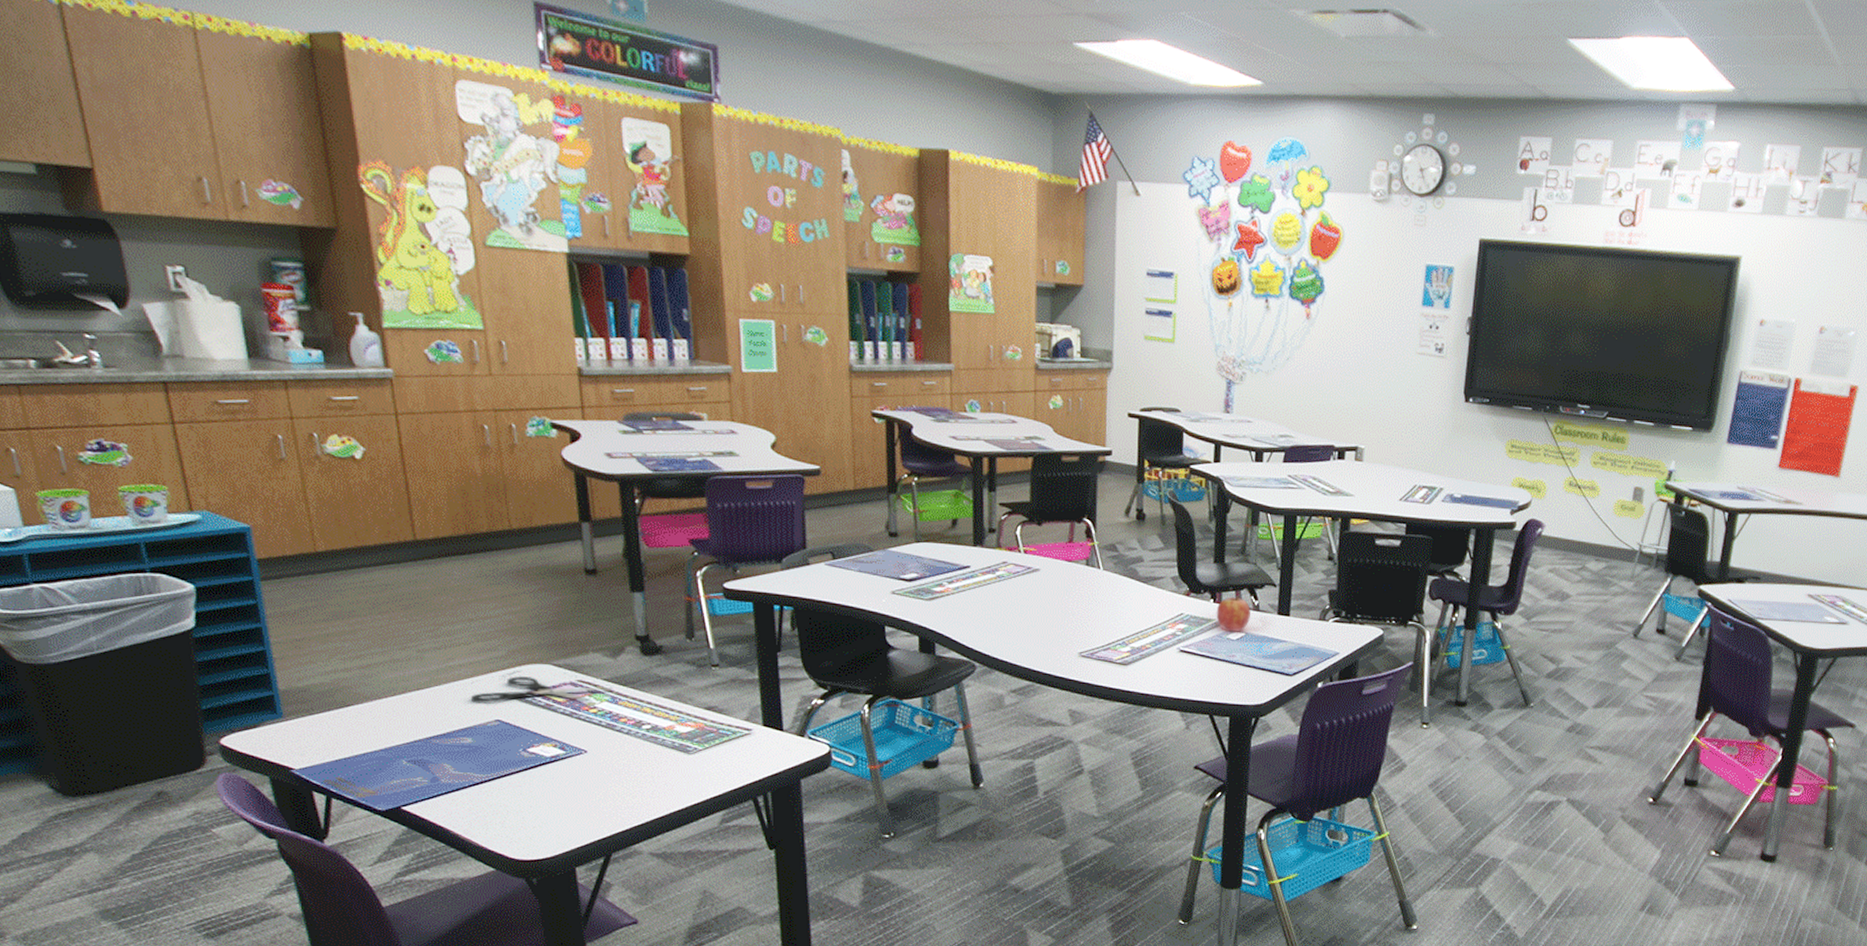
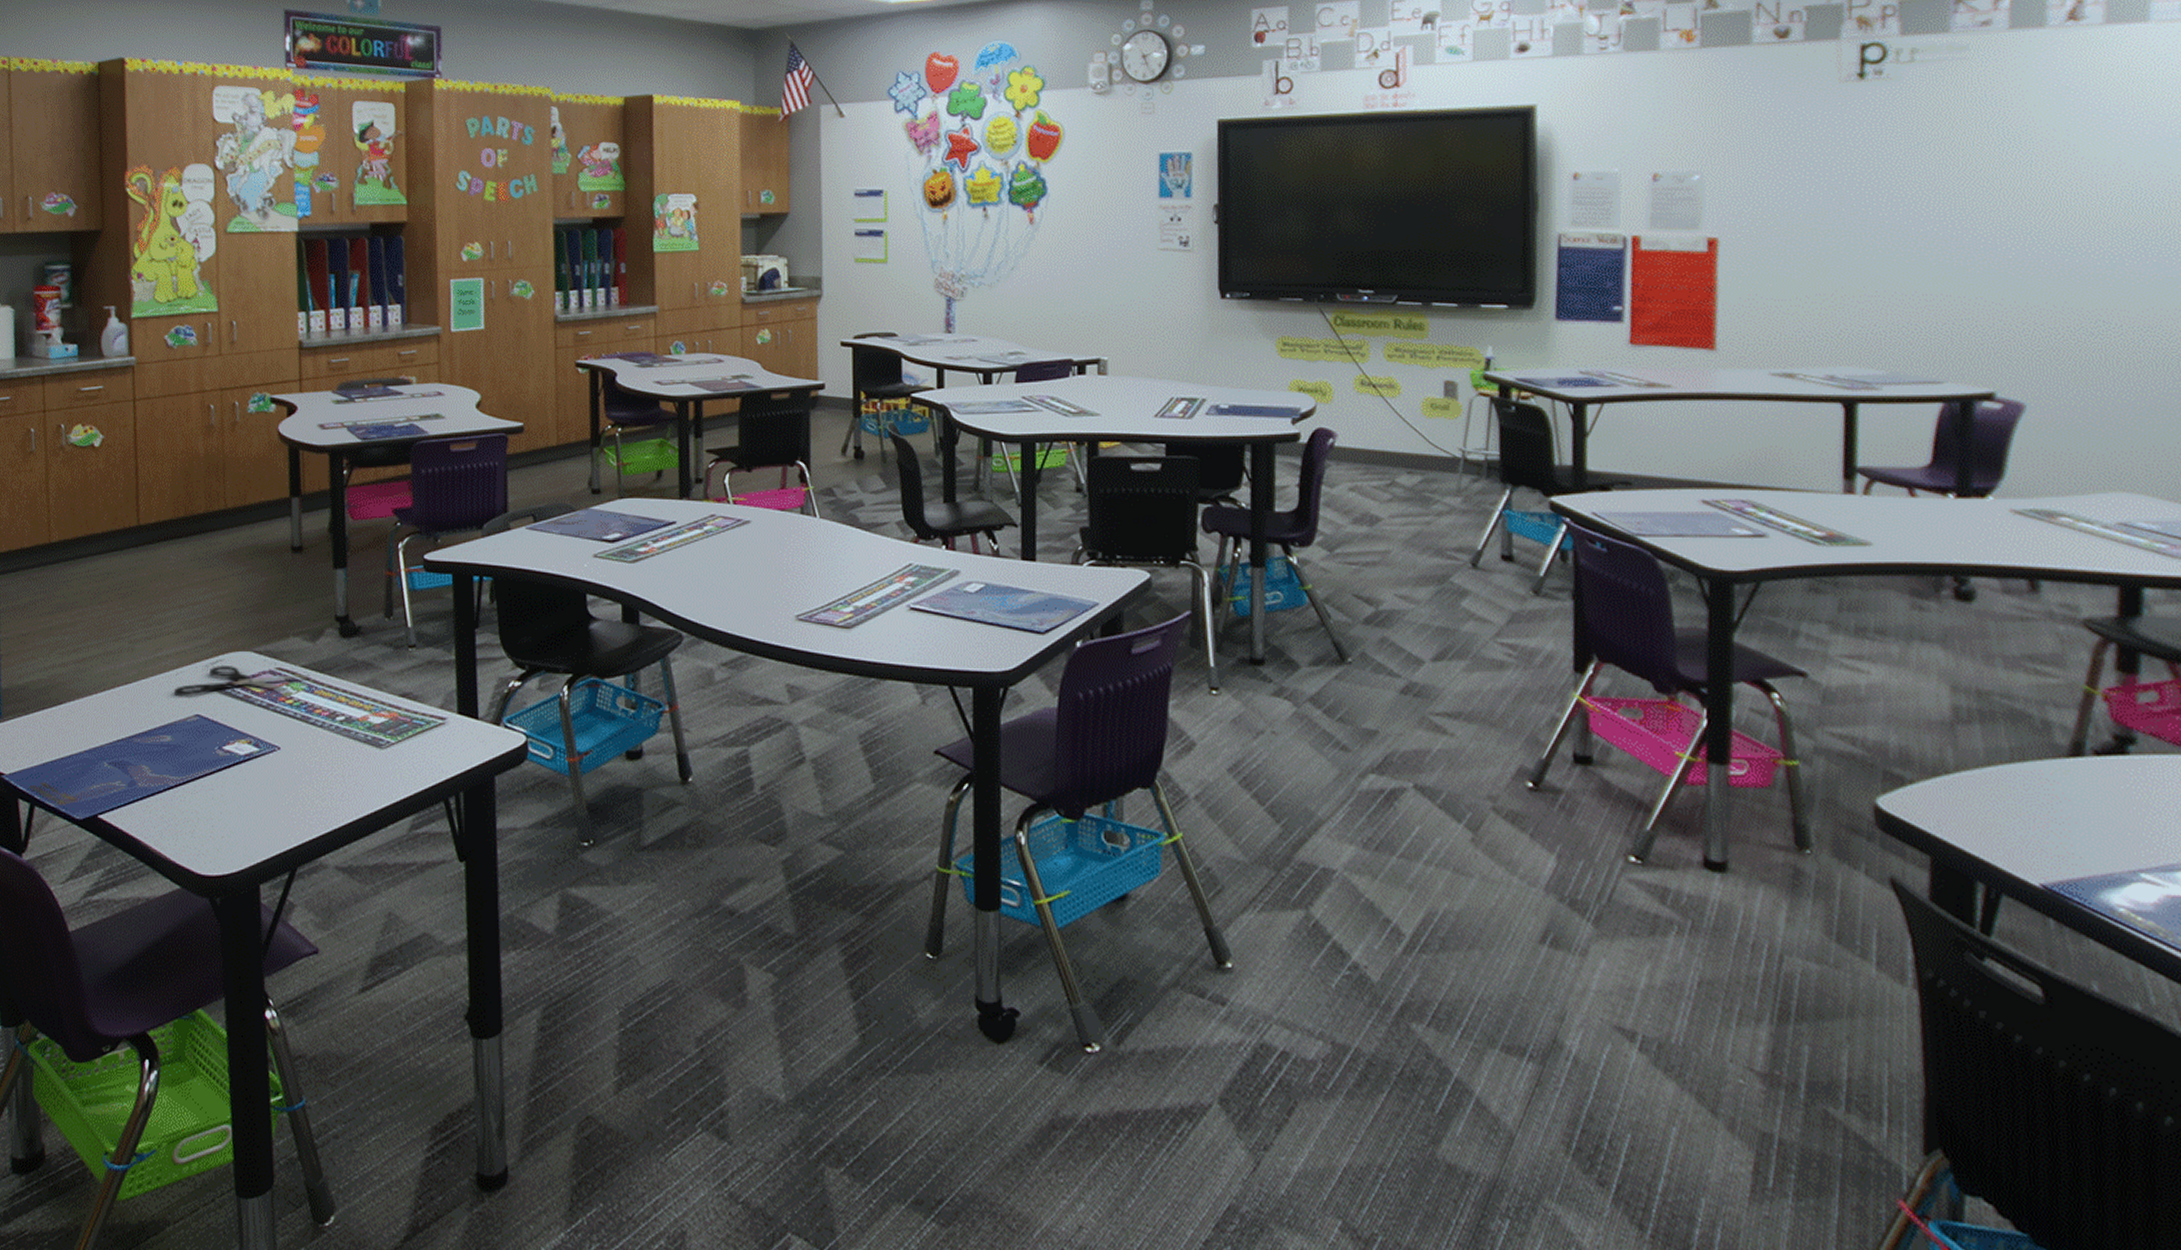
apple: present [1216,596,1250,632] -> none [949,540,990,583]

